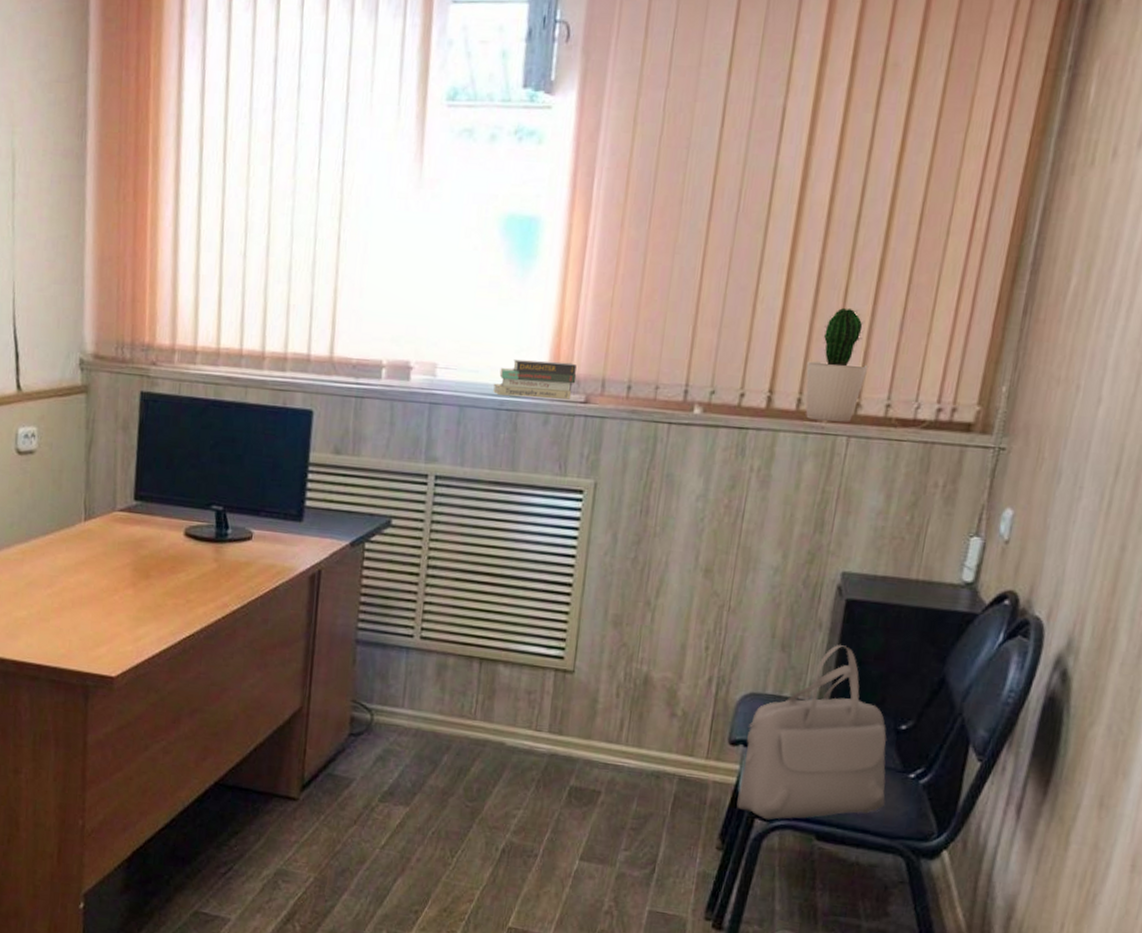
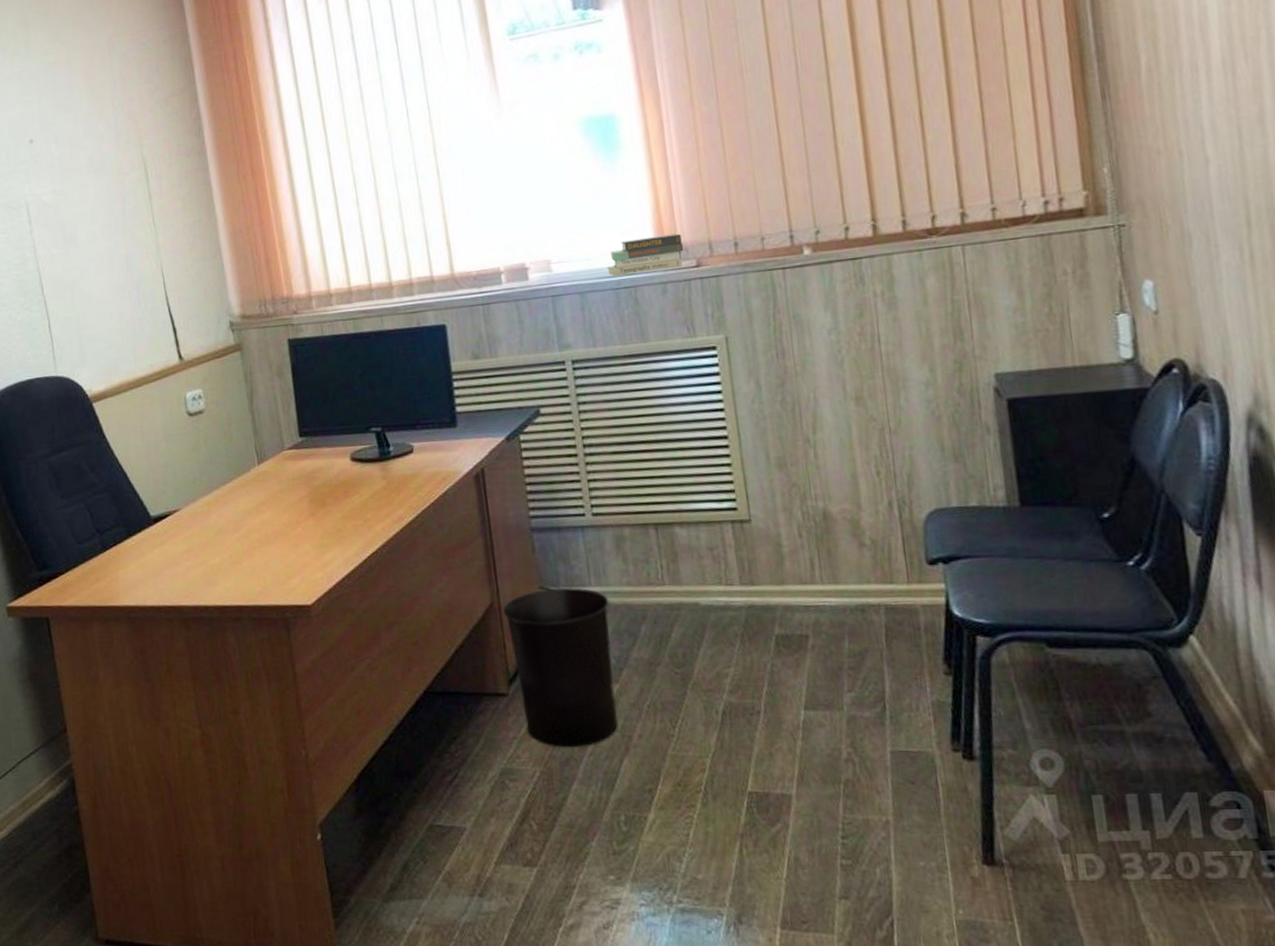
waste bin: none [309,703,418,861] -> present [502,588,619,748]
handbag: present [737,644,887,820] -> none [942,444,1111,636]
potted cactus: present [805,307,869,422] -> none [902,129,964,237]

